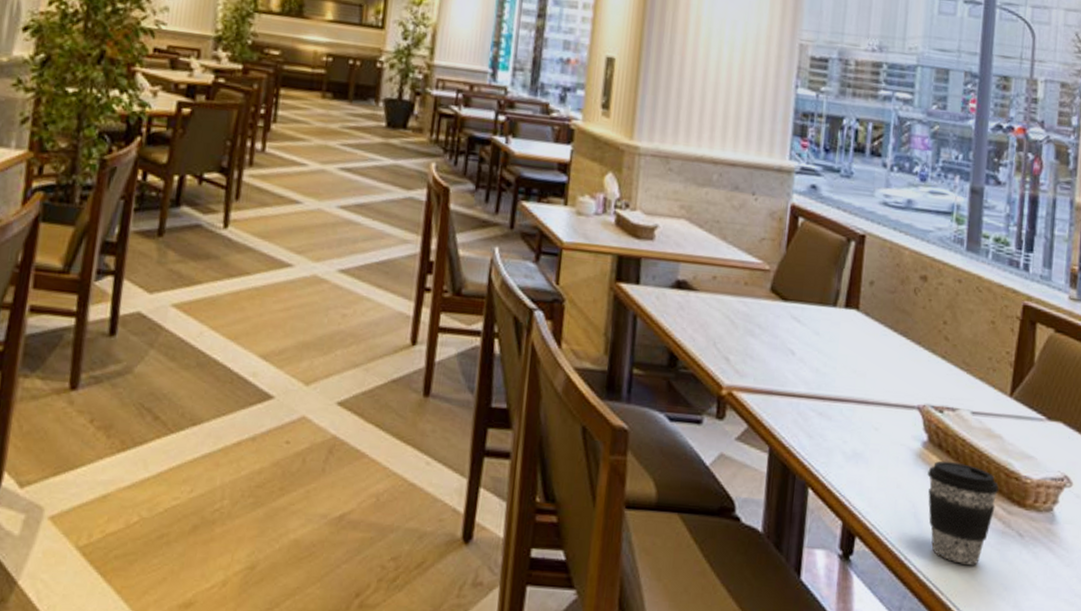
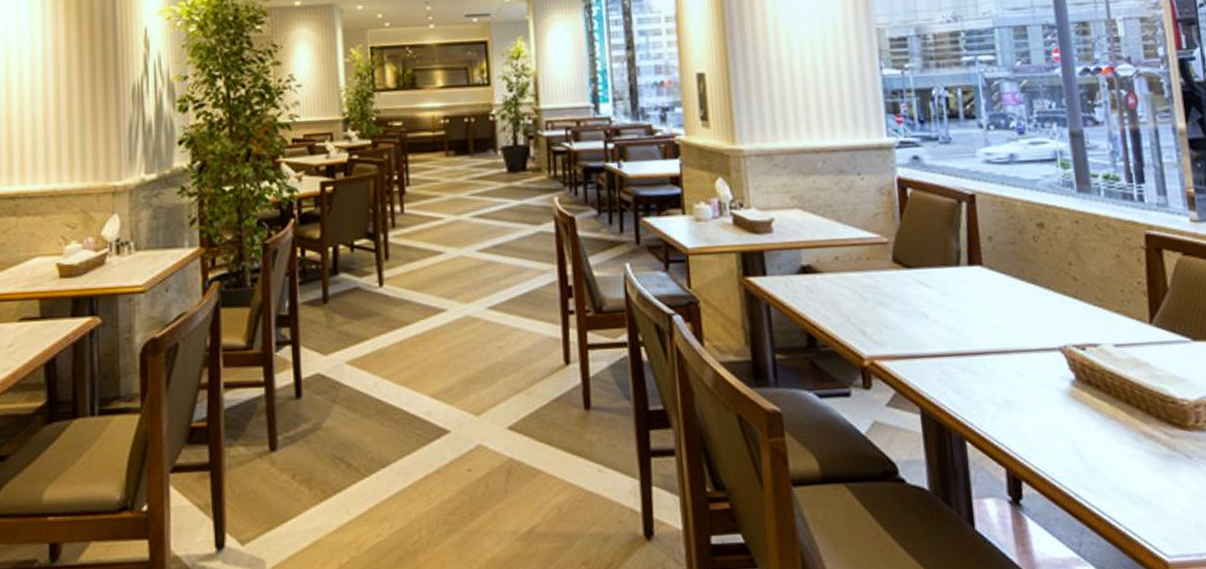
coffee cup: present [927,460,999,565] -> none [1081,395,1158,493]

